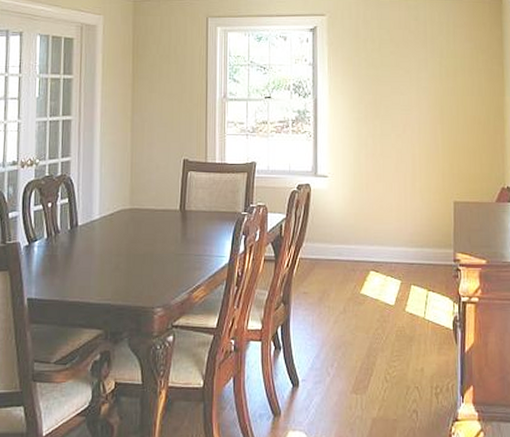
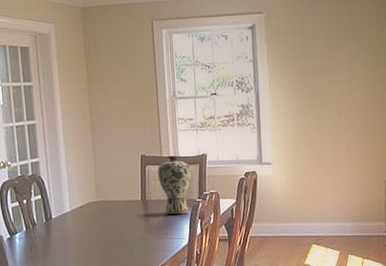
vase: none [201,161,237,228] -> present [158,155,191,214]

